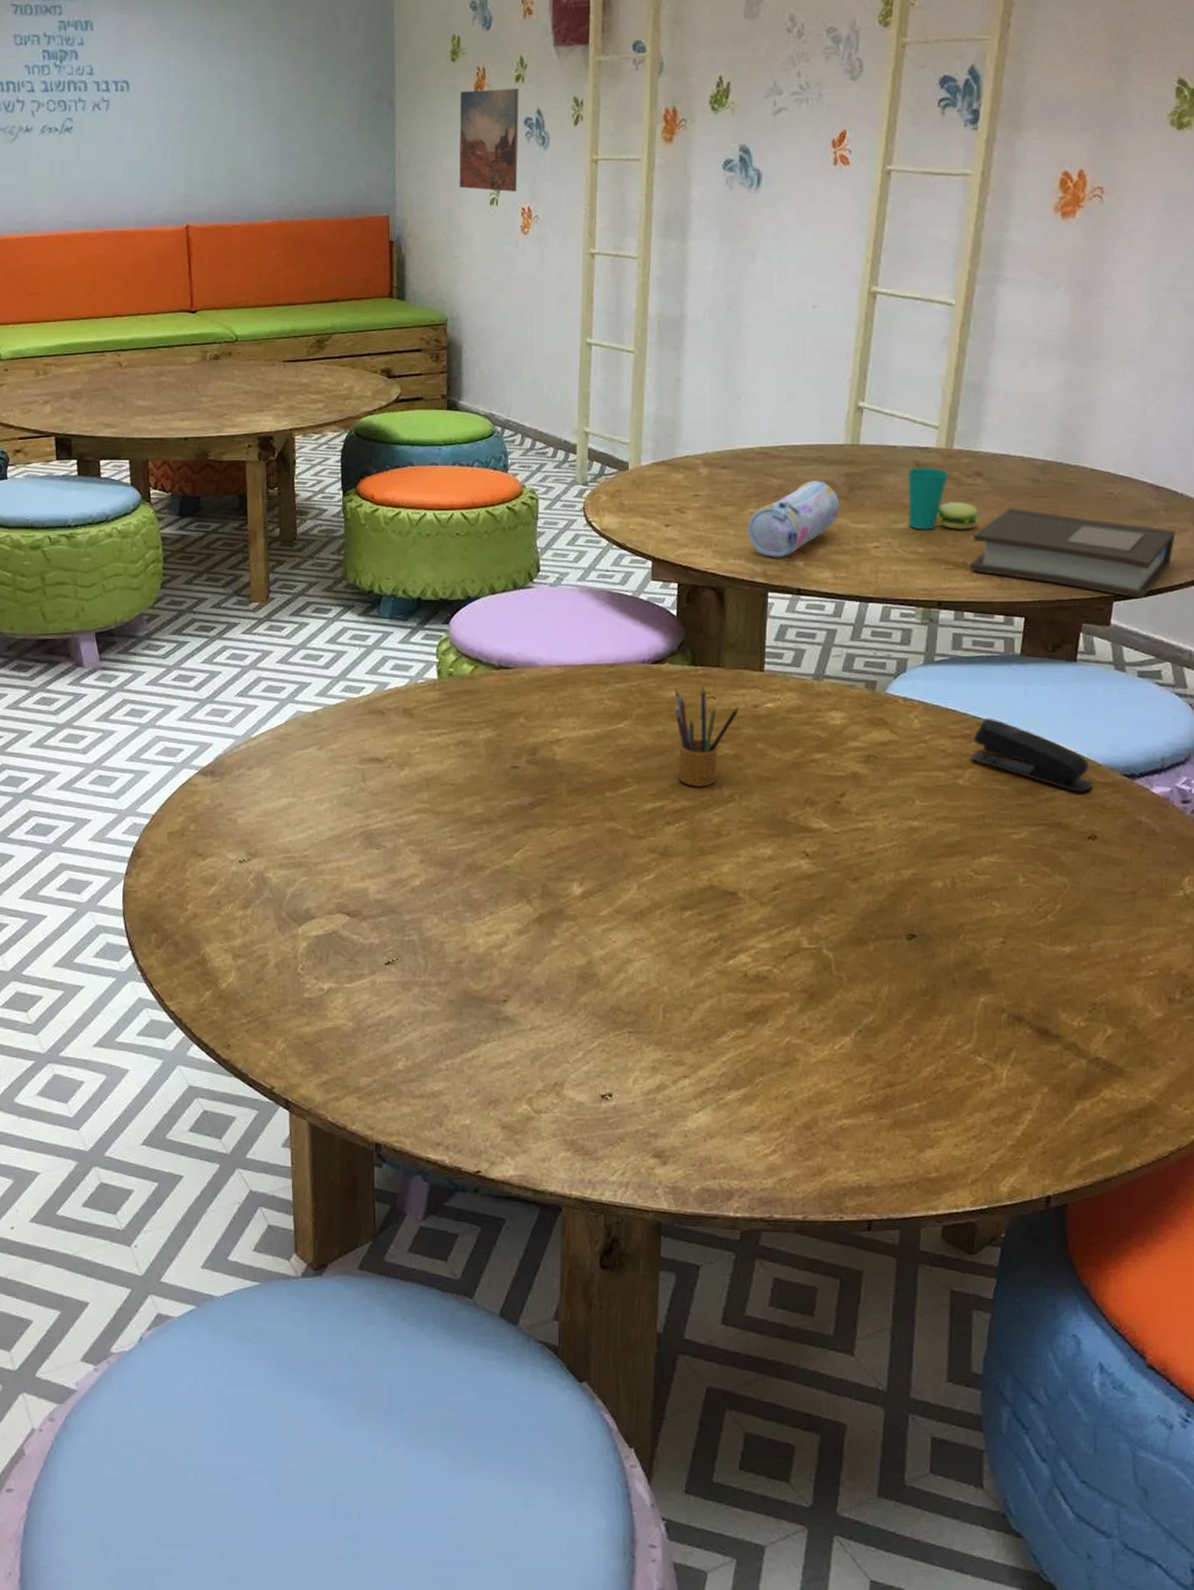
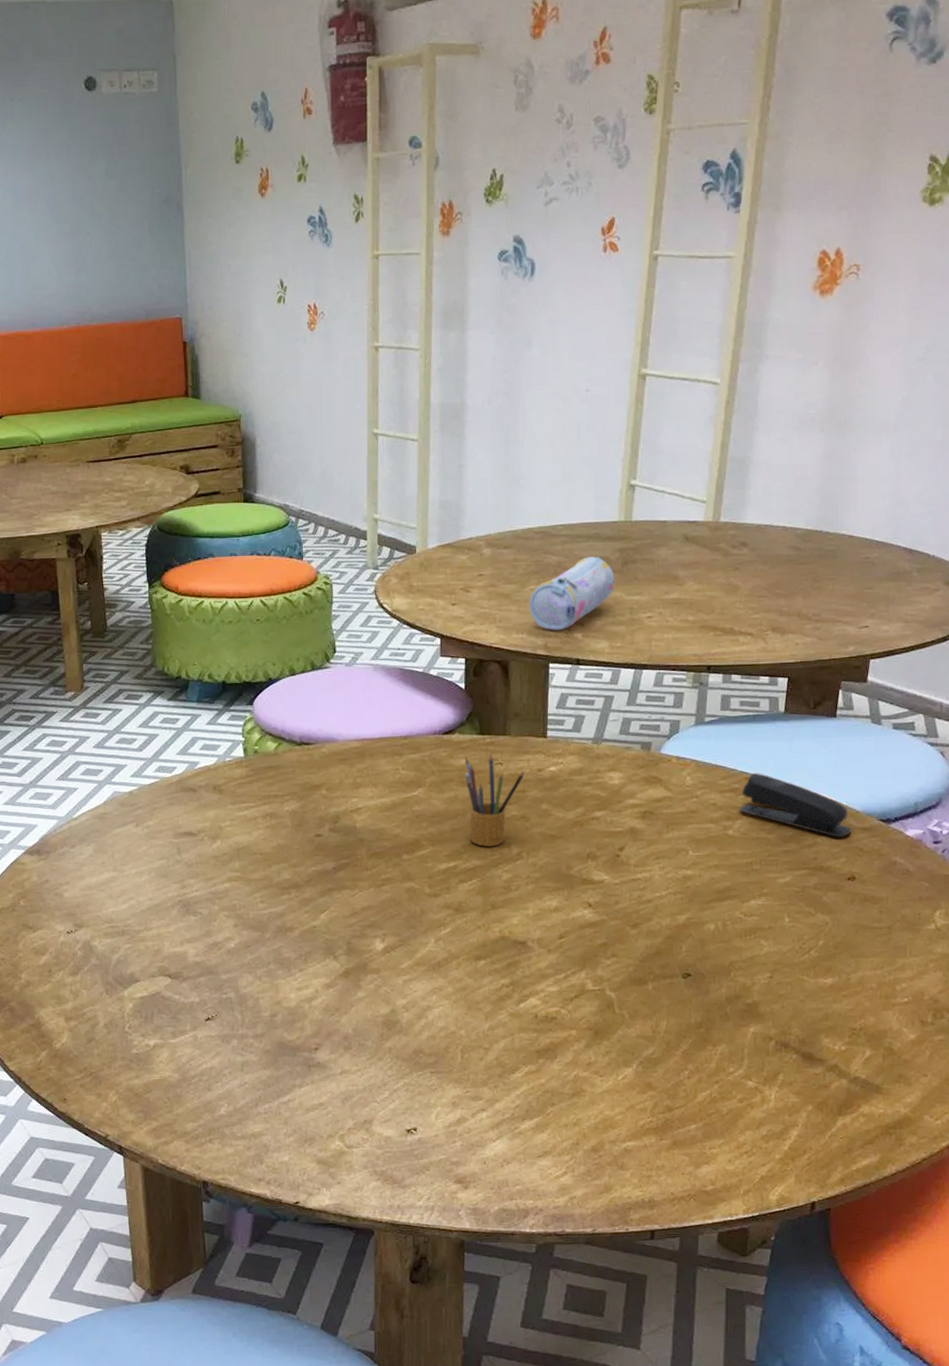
wall art: present [459,88,519,192] -> none [245,188,303,290]
cup: present [907,467,979,530] -> none [677,539,745,599]
book: present [969,507,1176,600] -> none [736,575,928,657]

